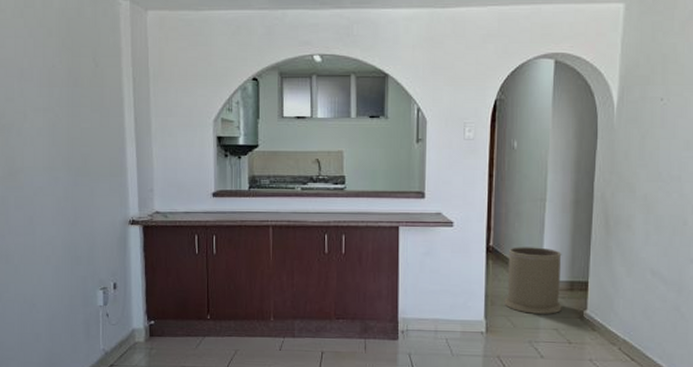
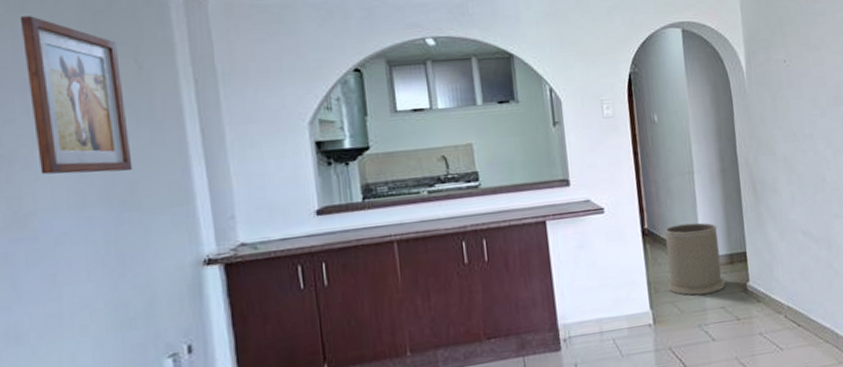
wall art: none [20,21,87,145] -> present [19,16,133,175]

